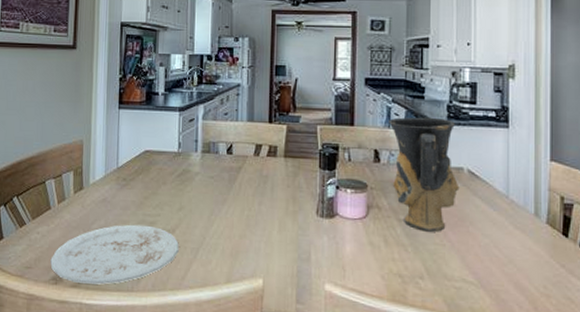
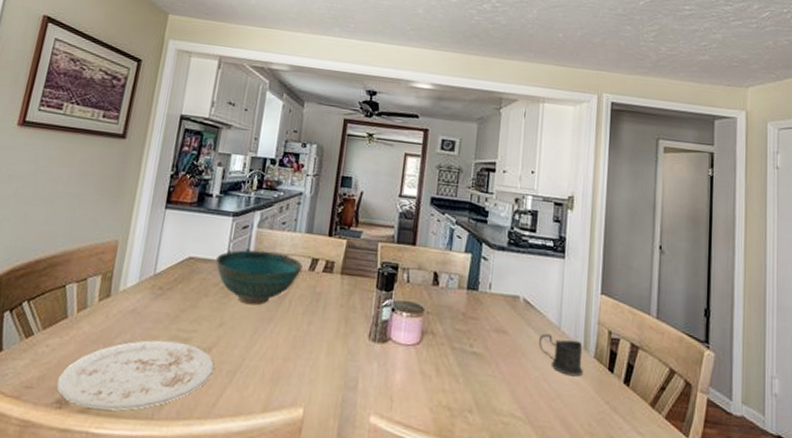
bowl: none [169,140,248,190] -> present [216,250,303,306]
vase: present [389,117,460,232] -> none [450,240,515,363]
mug: none [486,202,535,242] -> present [538,333,583,377]

